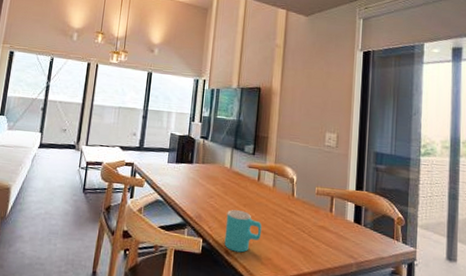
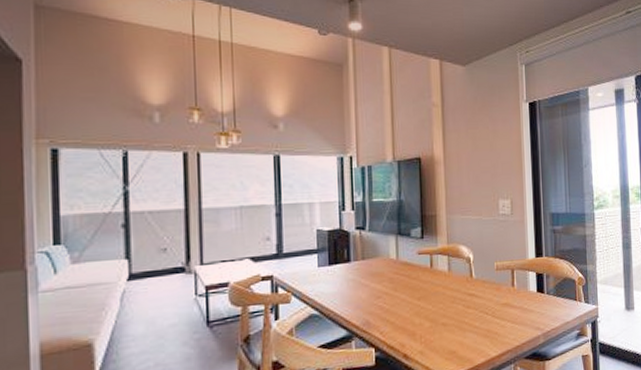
cup: present [224,210,262,253] -> none [399,305,442,354]

